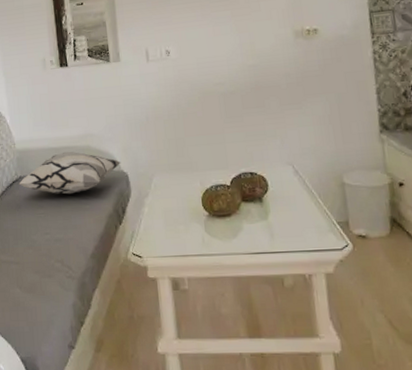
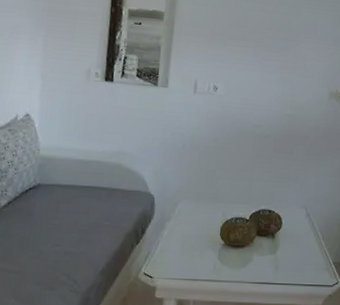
decorative pillow: present [19,151,121,195] -> none [36,165,150,209]

